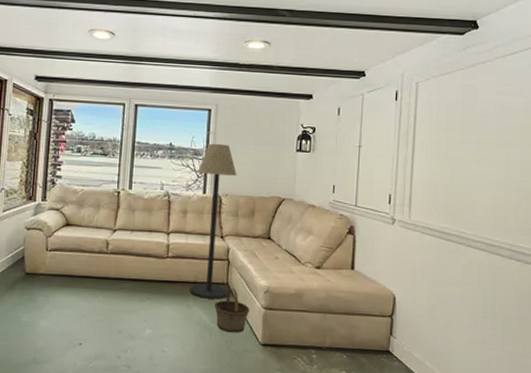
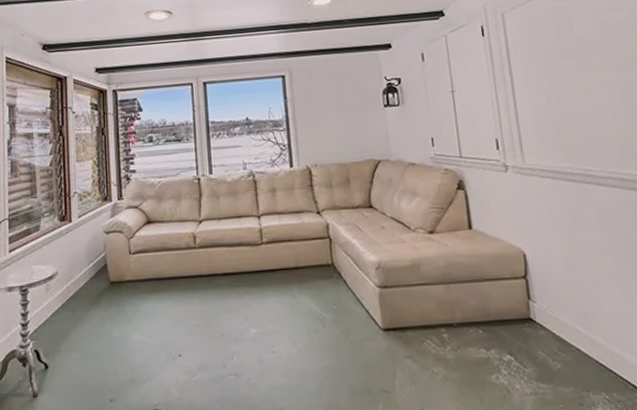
floor lamp: present [189,143,237,299] -> none [280,110,335,285]
basket: present [214,287,250,333] -> none [322,268,363,321]

